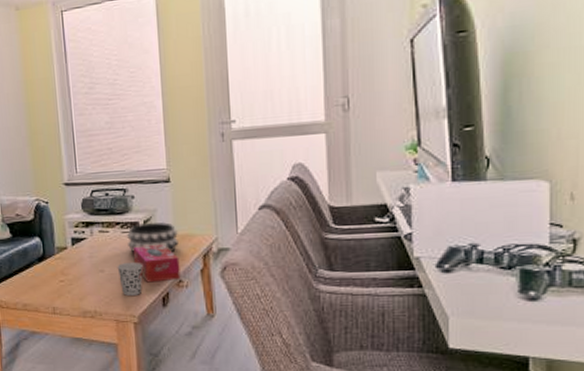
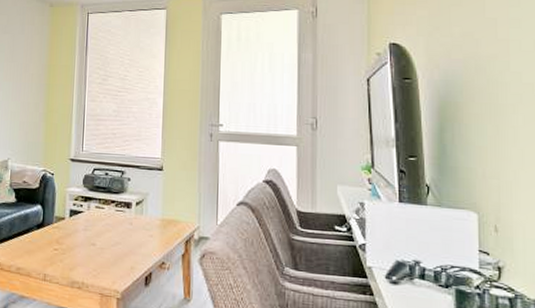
cup: present [117,262,143,296] -> none [107,239,131,272]
decorative bowl: present [127,222,178,253] -> none [120,205,165,235]
tissue box: present [132,244,181,283] -> none [123,225,164,262]

